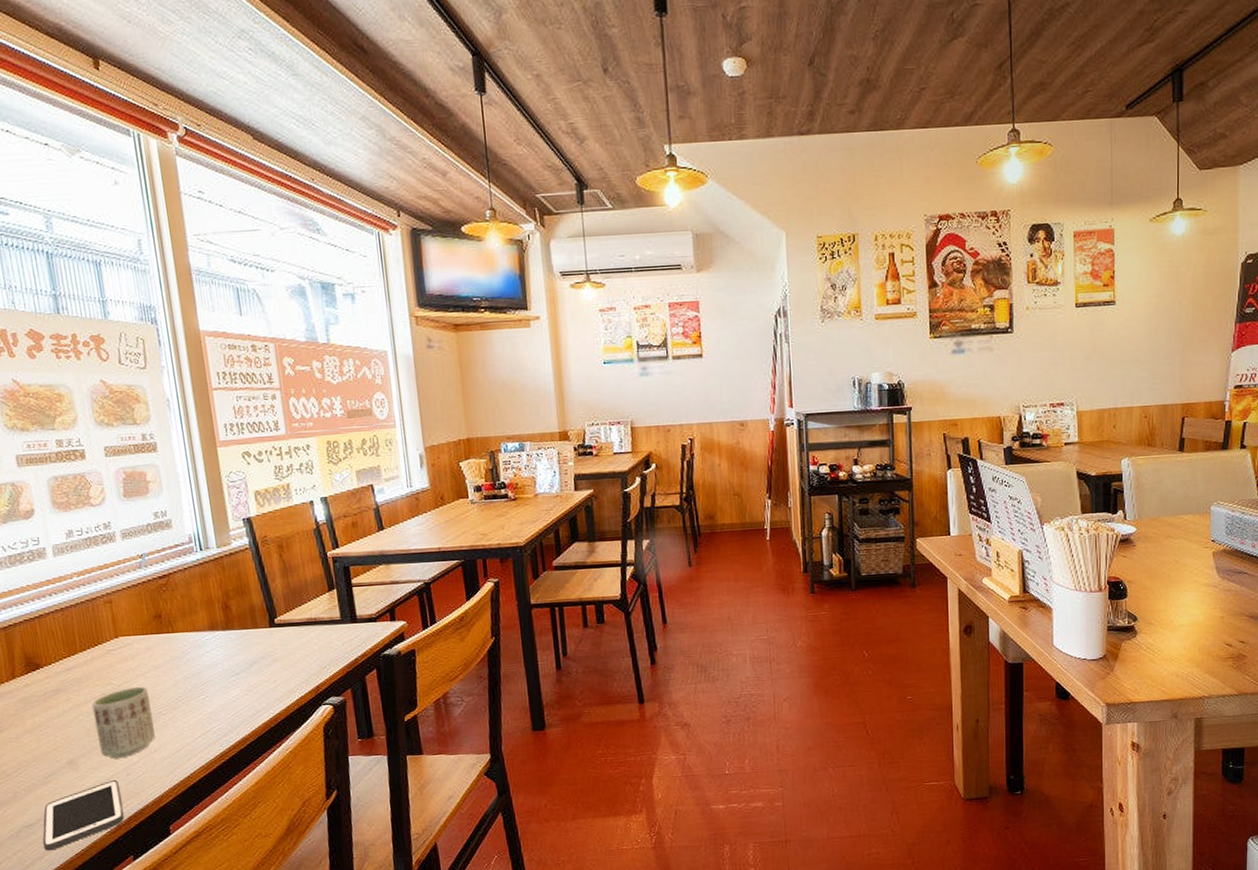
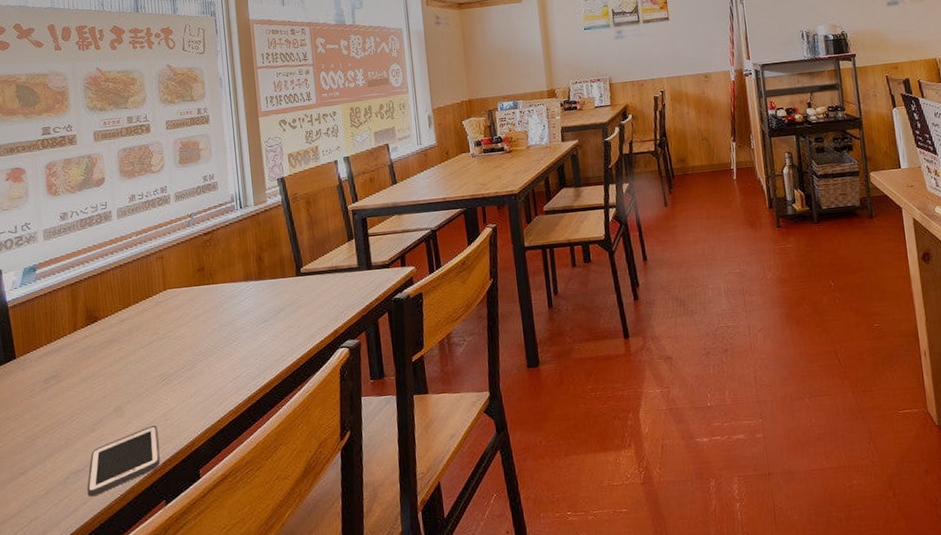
cup: present [91,686,155,758] -> none [139,335,192,404]

